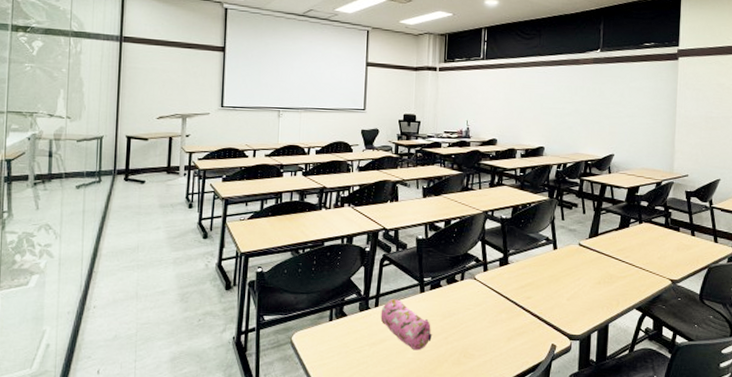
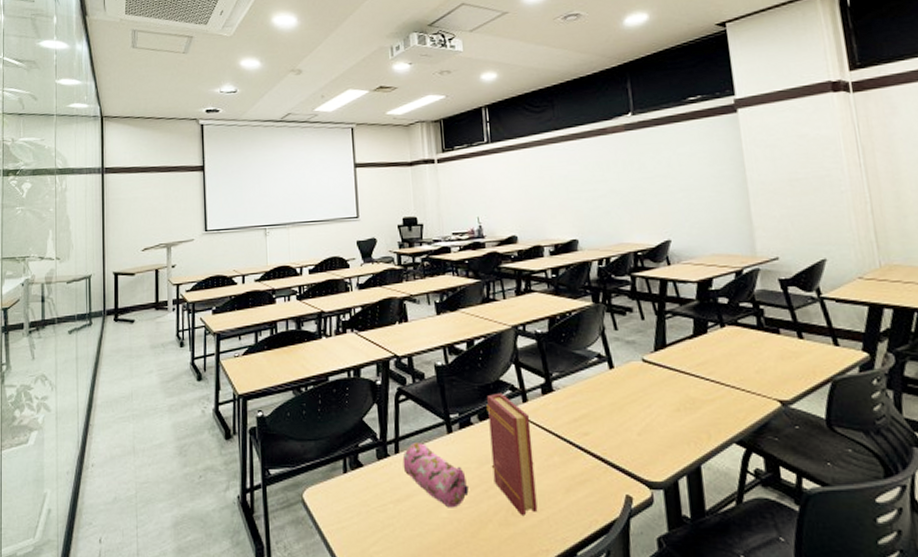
book: none [452,263,488,357] -> present [486,392,538,515]

